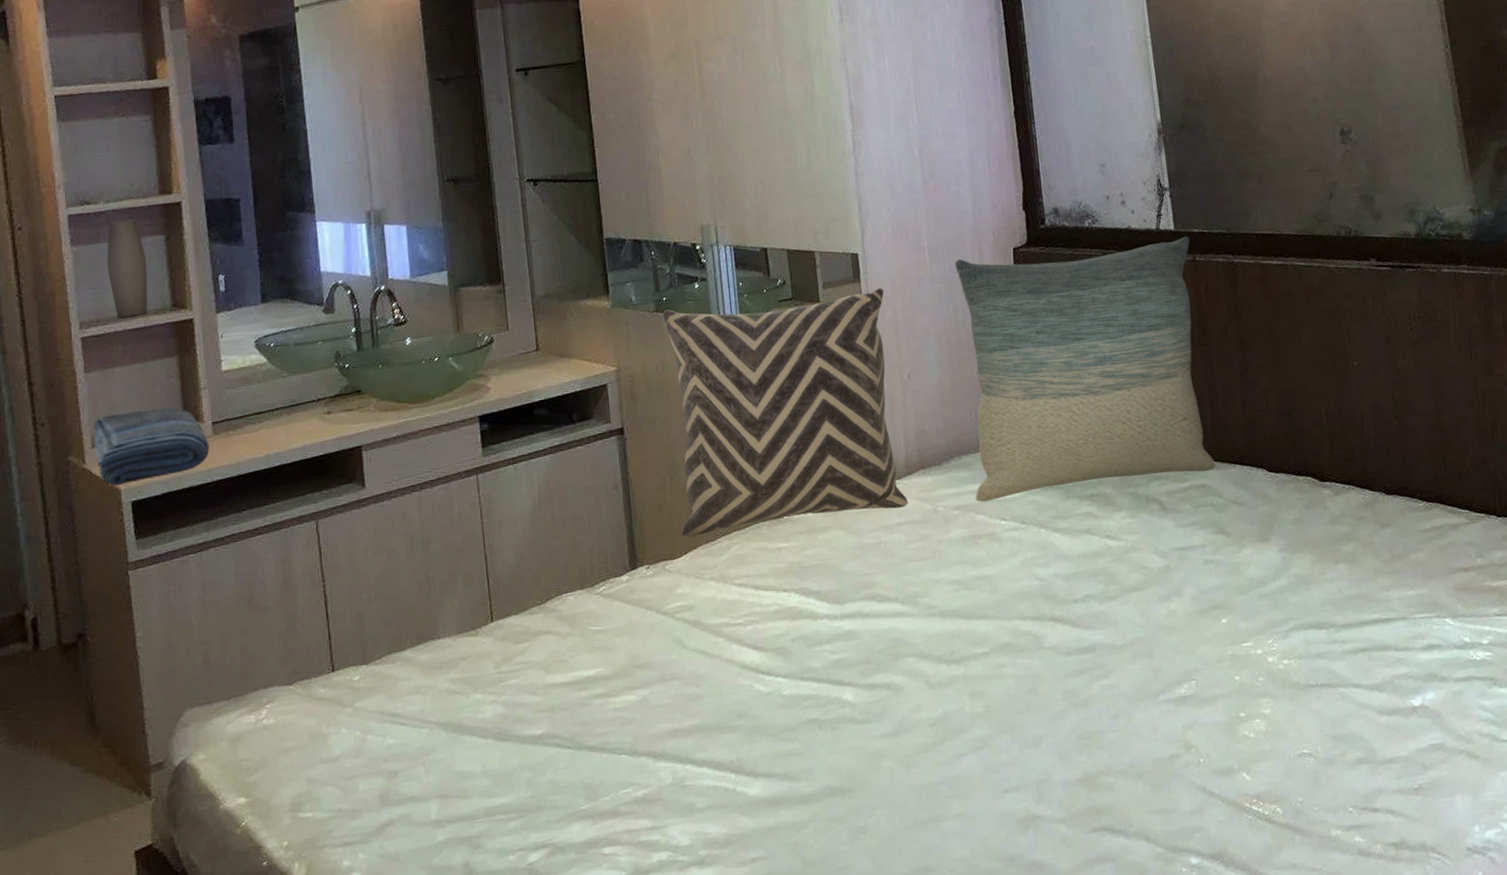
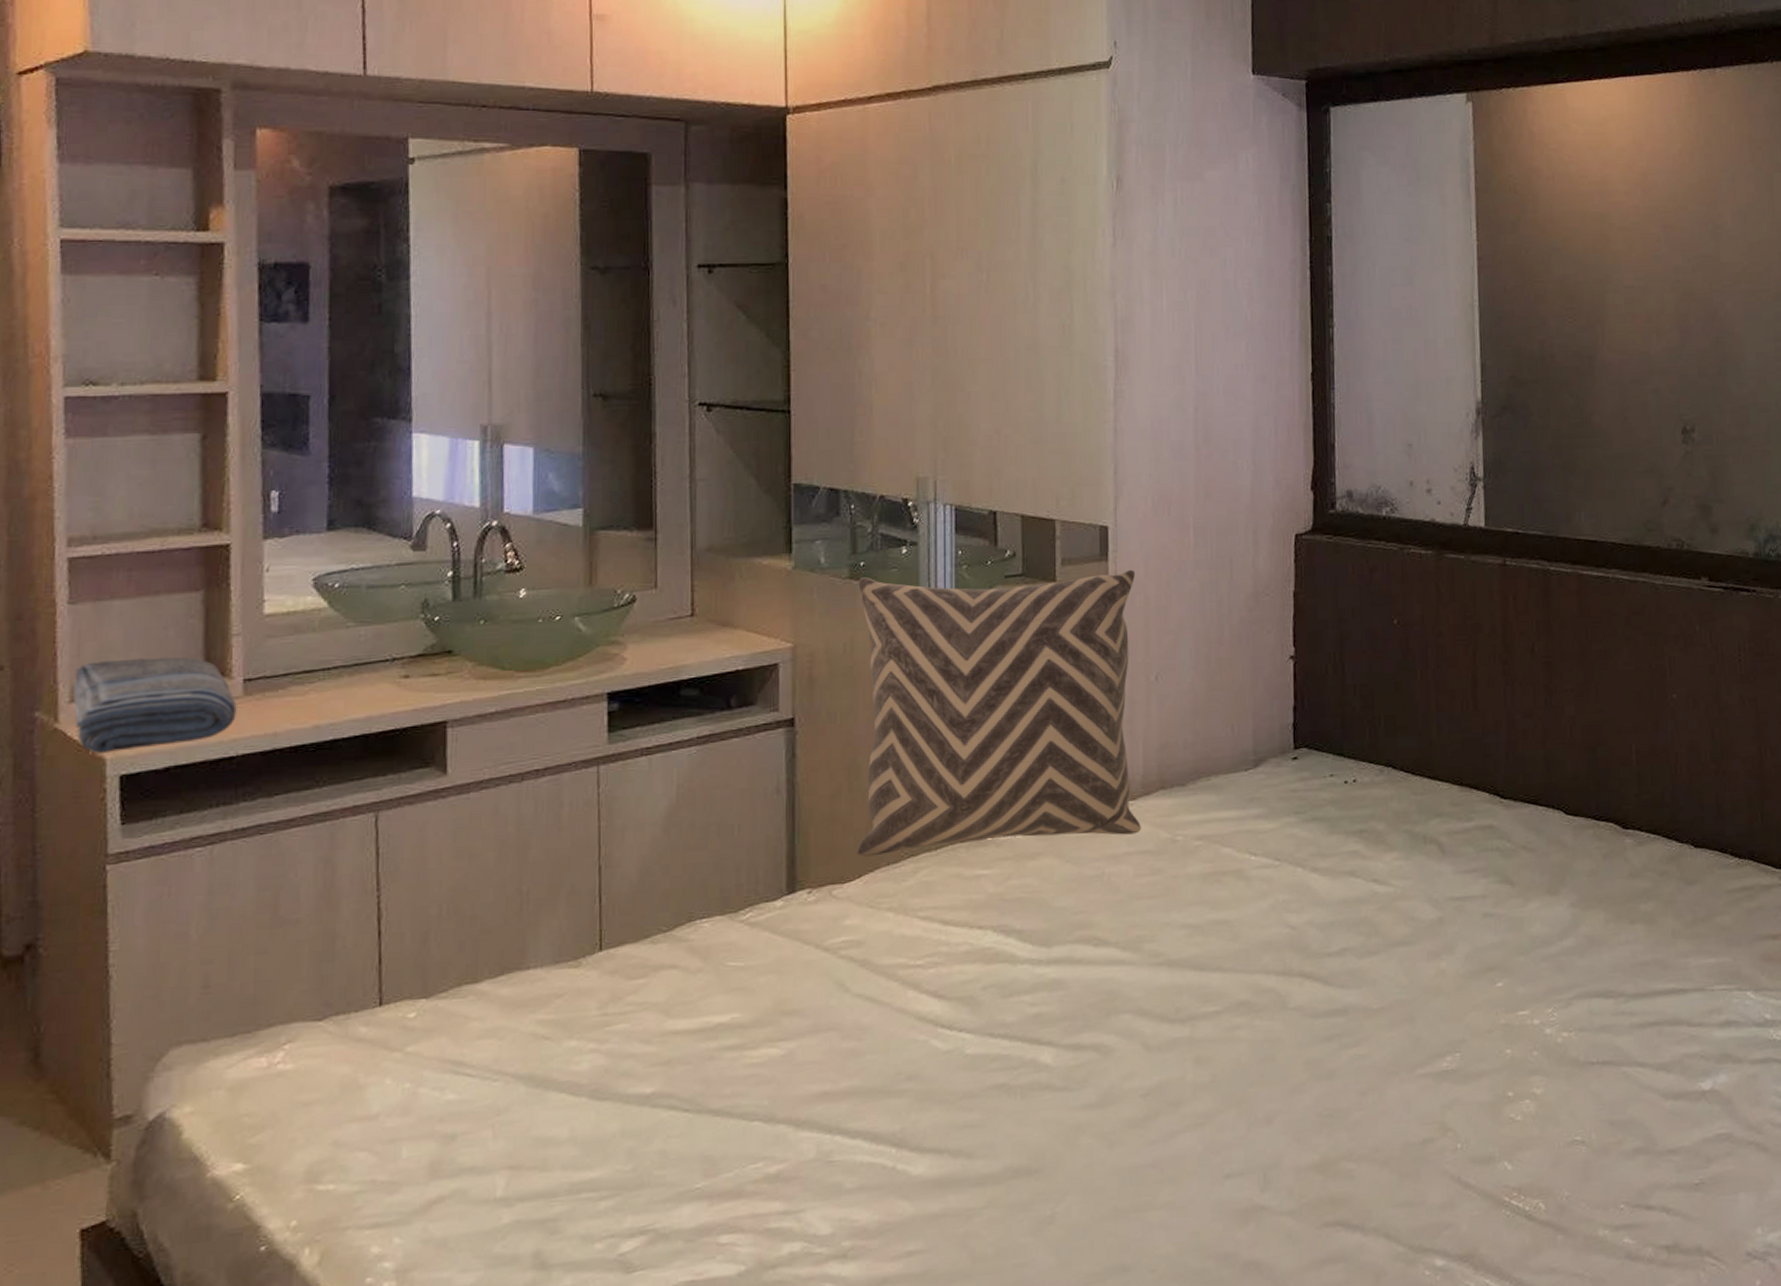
vase: present [107,219,148,318] -> none [114,409,172,536]
pillow: present [954,236,1216,503] -> none [1223,535,1507,833]

